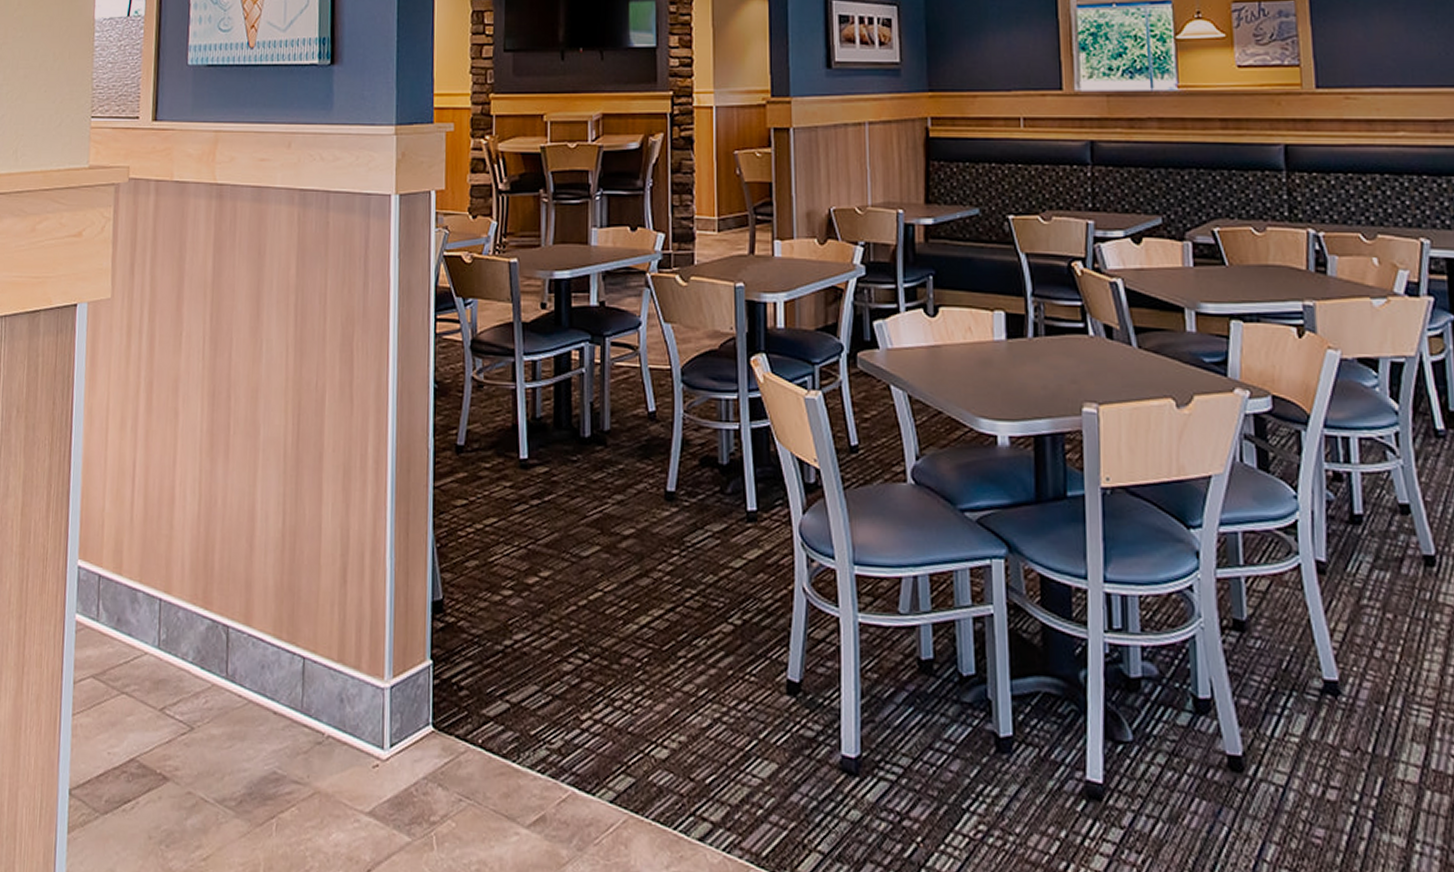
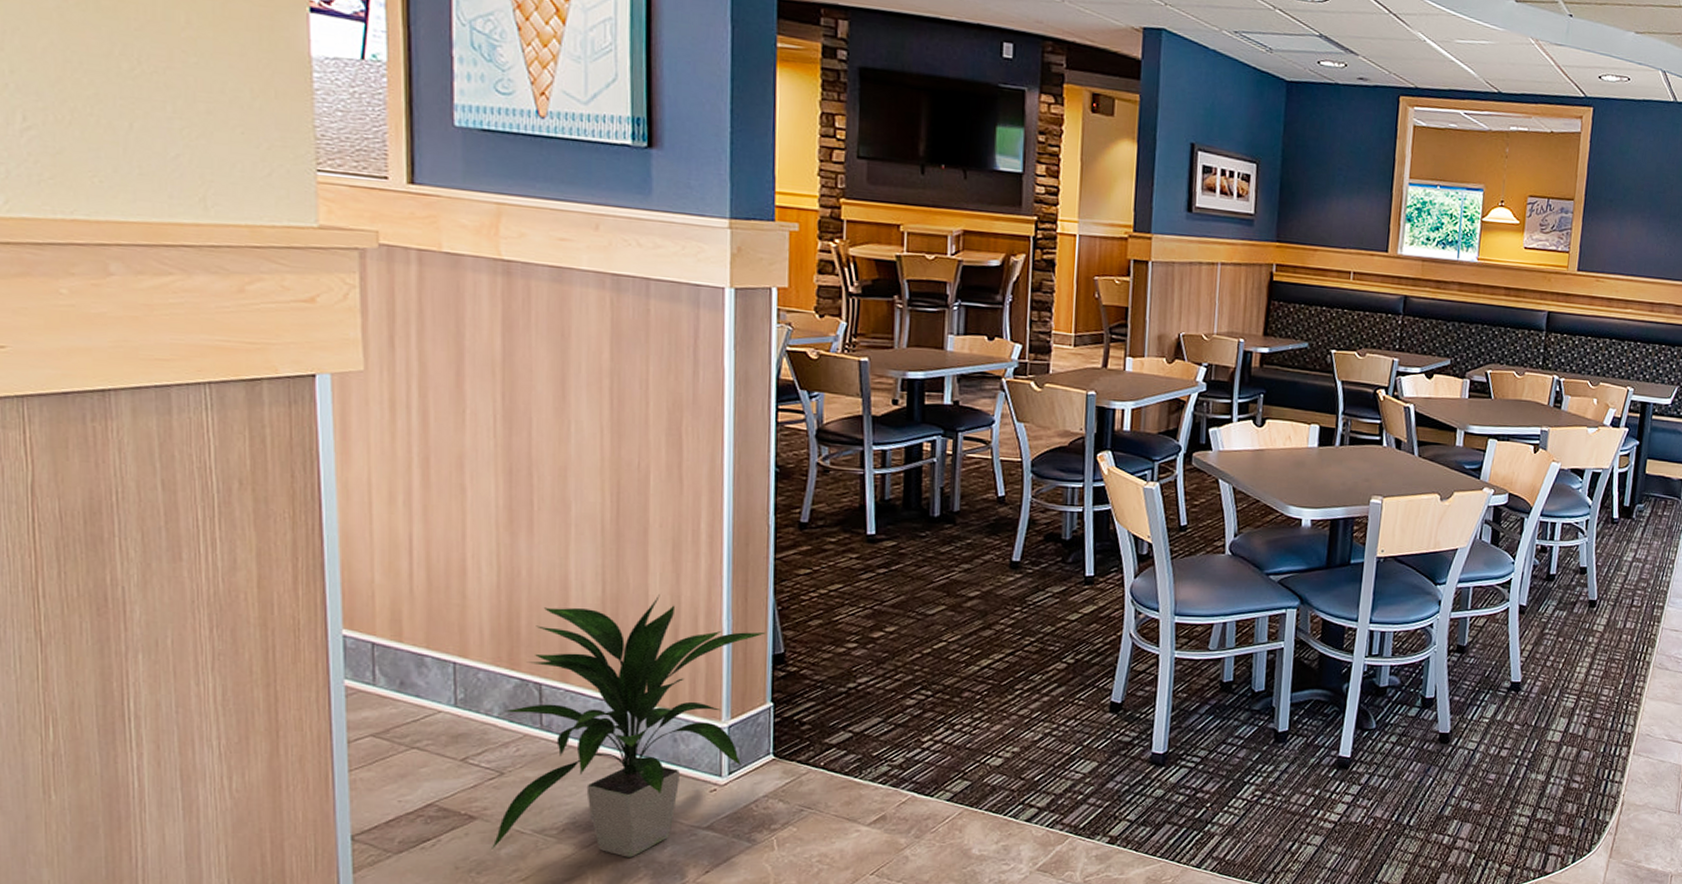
indoor plant: none [179,526,426,843] -> present [492,593,766,857]

